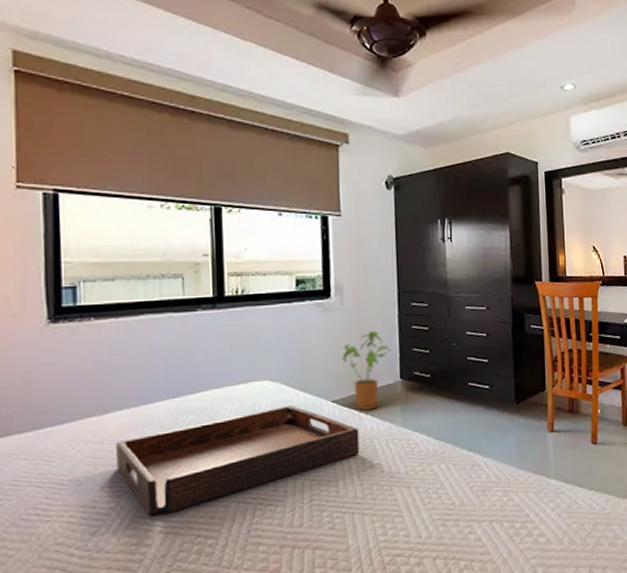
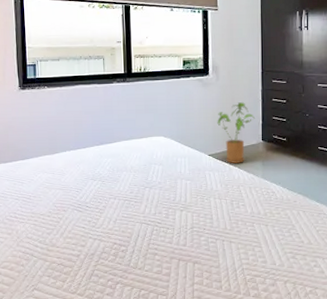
serving tray: present [116,406,360,515] -> none [62,156,229,226]

